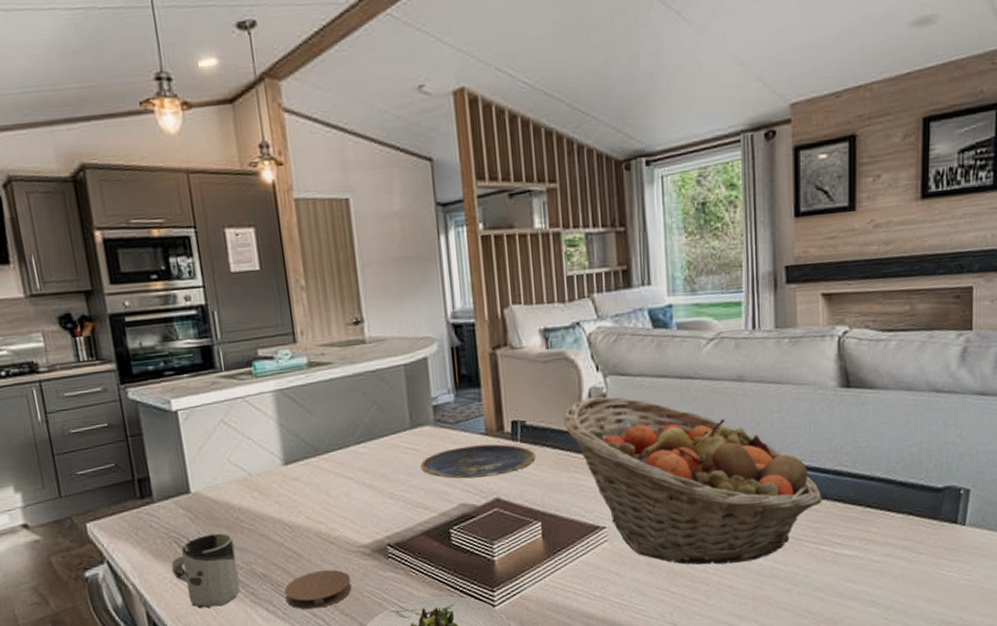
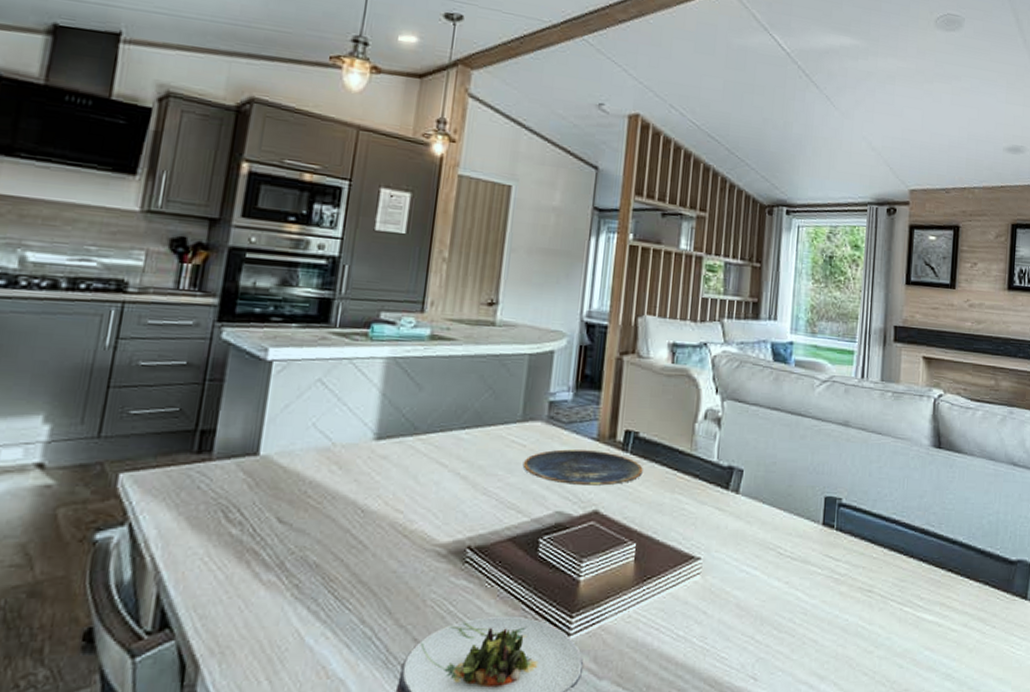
cup: present [171,533,240,609] -> none [207,507,292,597]
coaster: present [284,569,352,610] -> none [333,568,417,614]
fruit basket: present [563,396,823,565] -> none [675,419,910,615]

